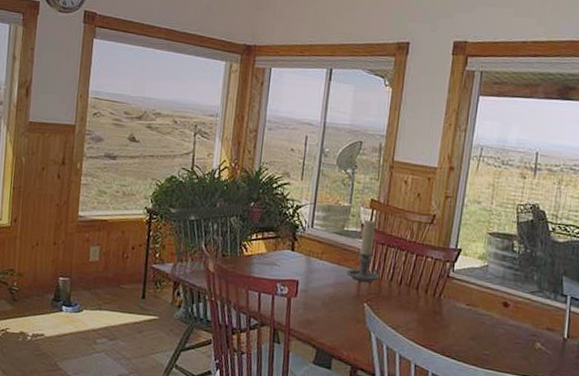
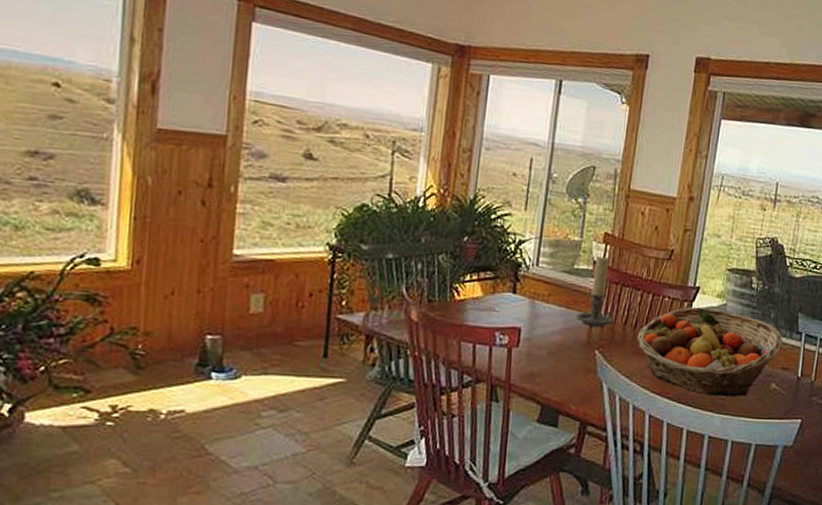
fruit basket: none [402,267,547,354] -> present [636,306,783,397]

